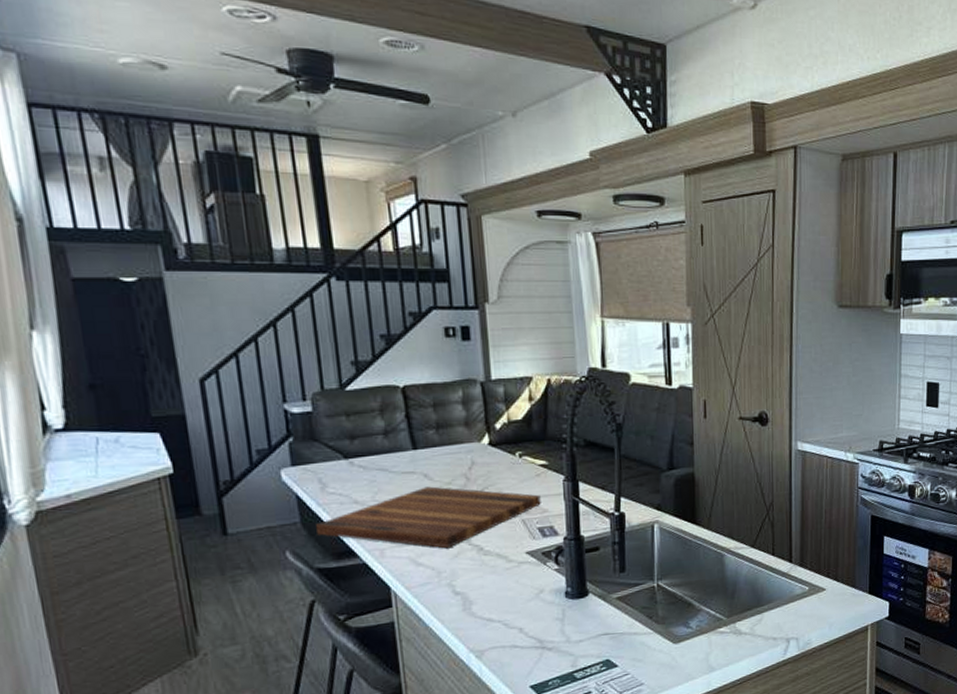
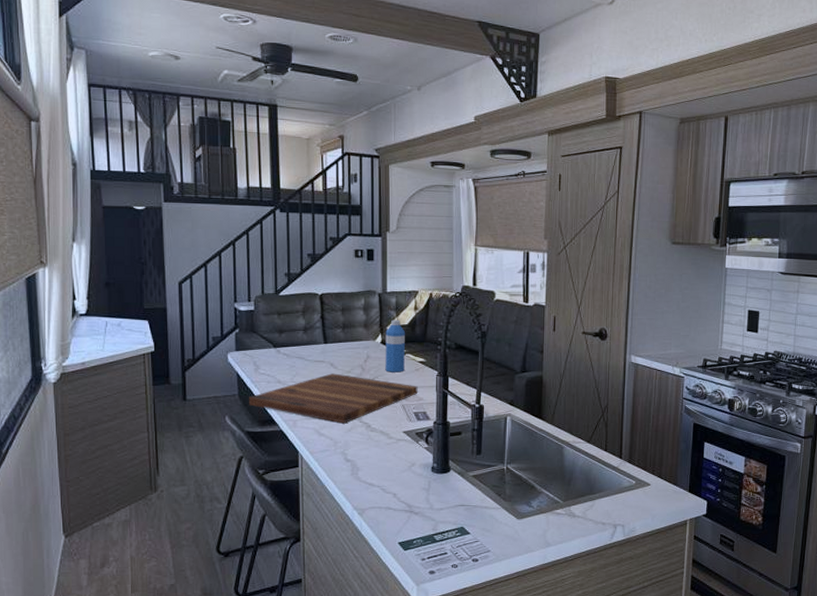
water bottle: none [493,414,522,481] -> present [385,320,405,373]

